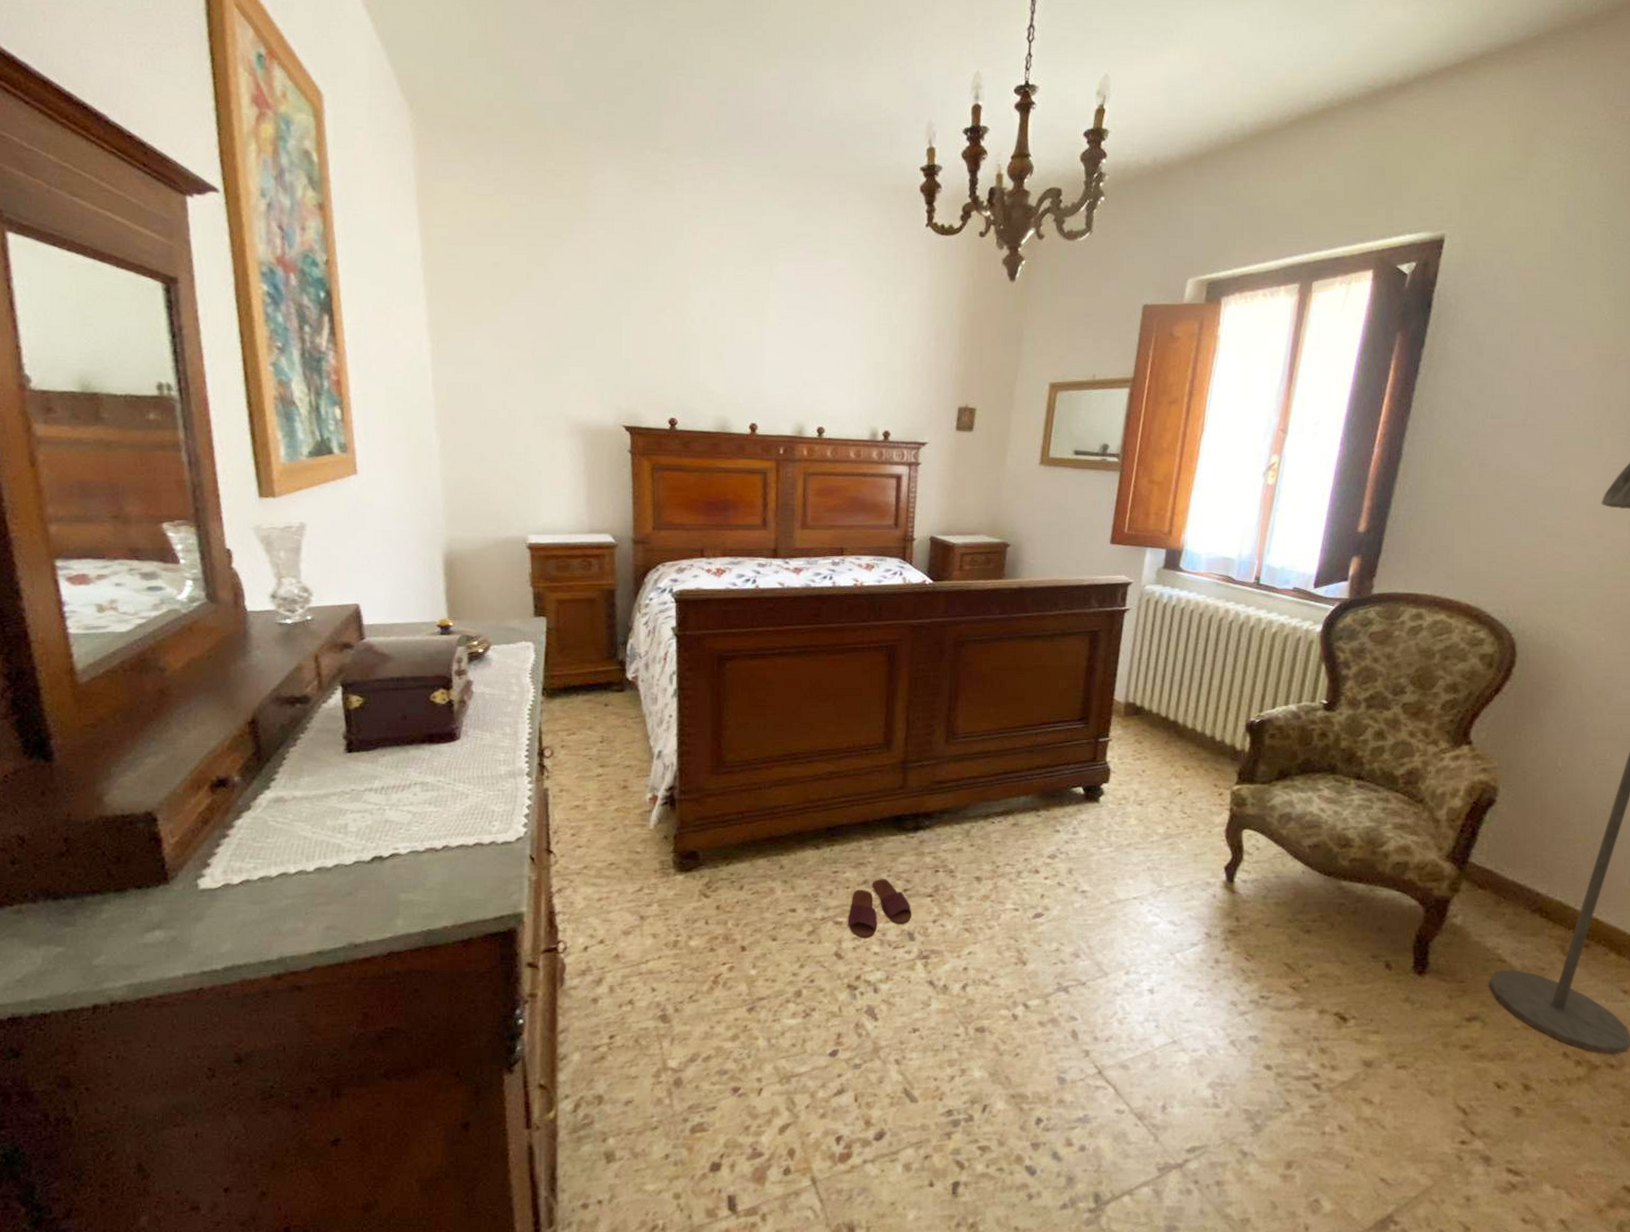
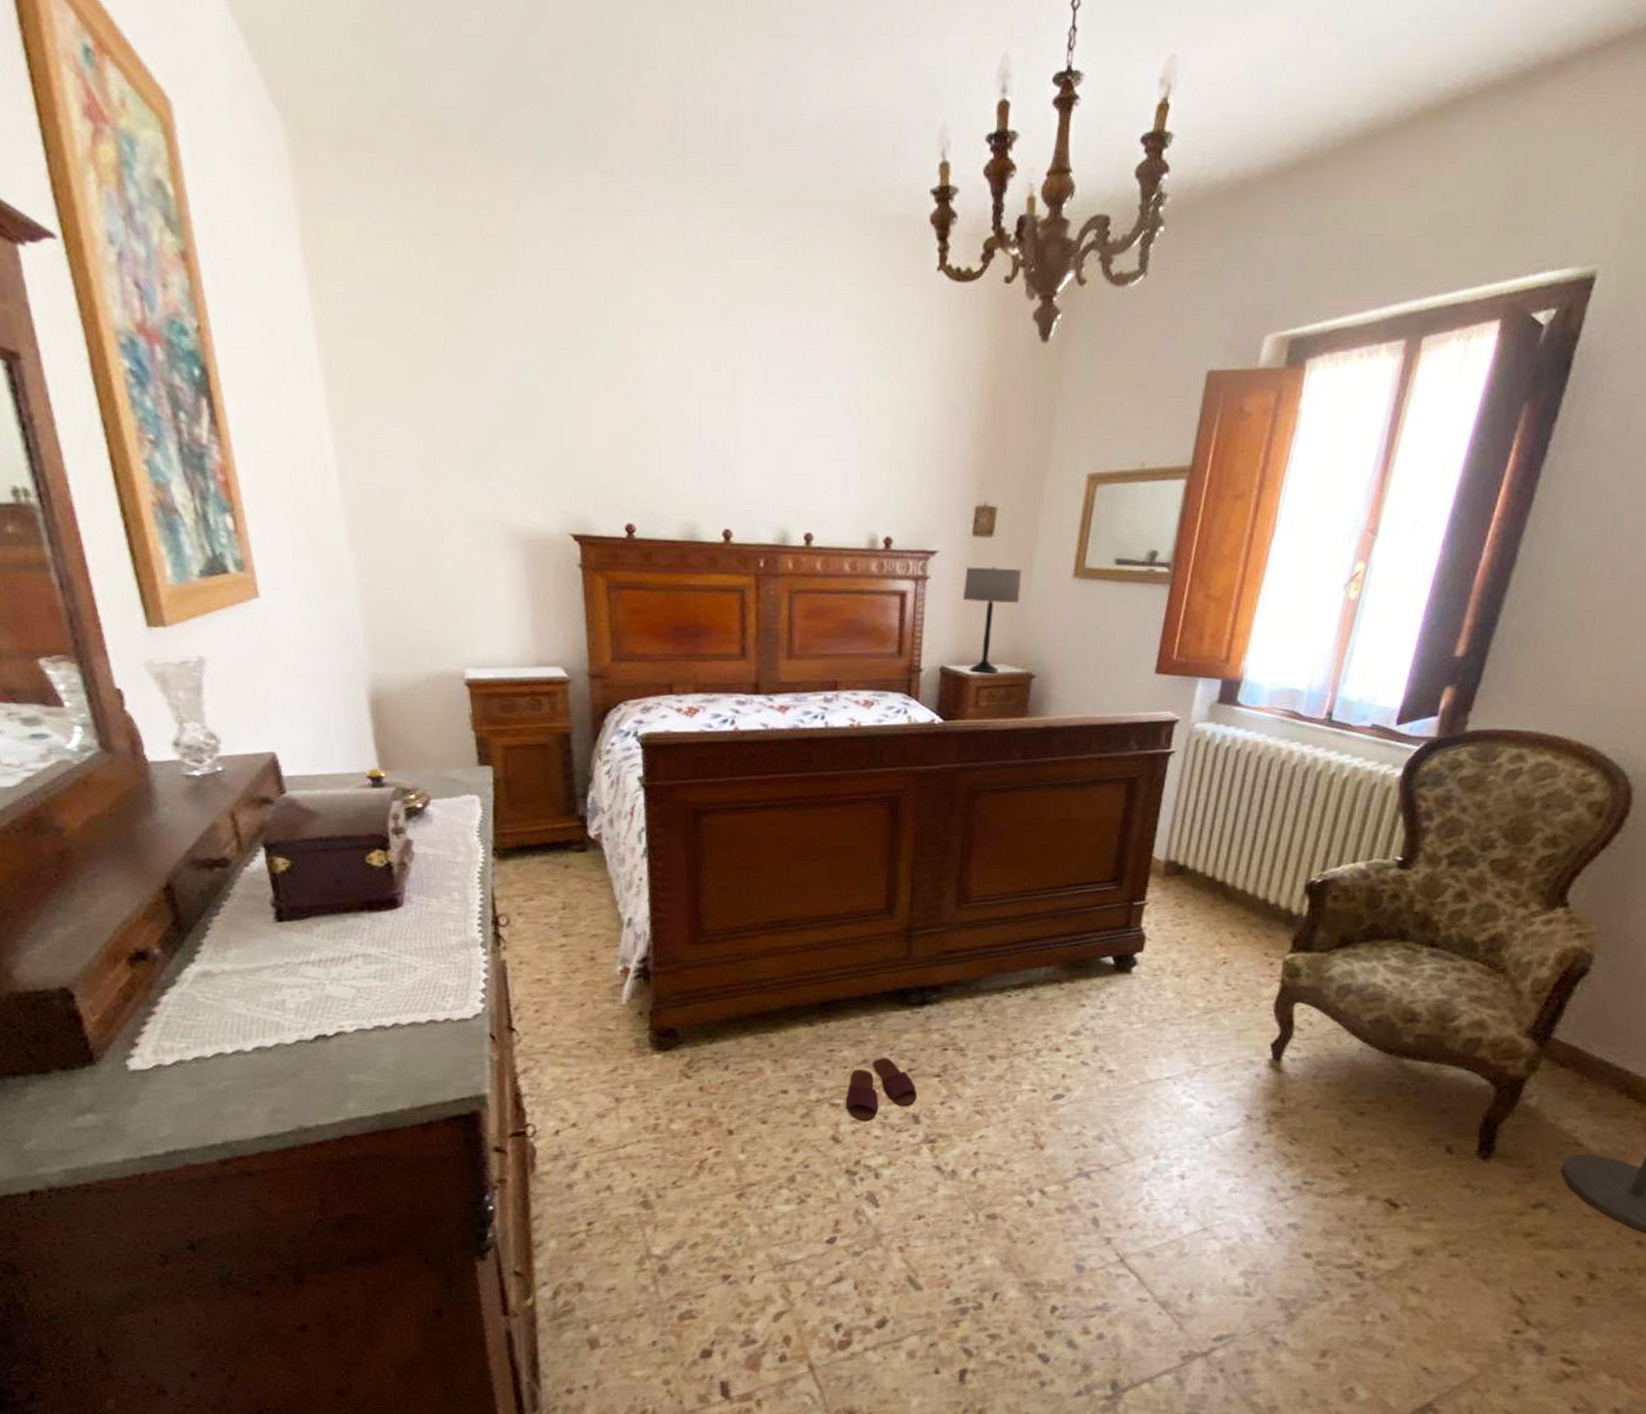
table lamp: none [948,455,997,542] -> present [962,567,1022,673]

